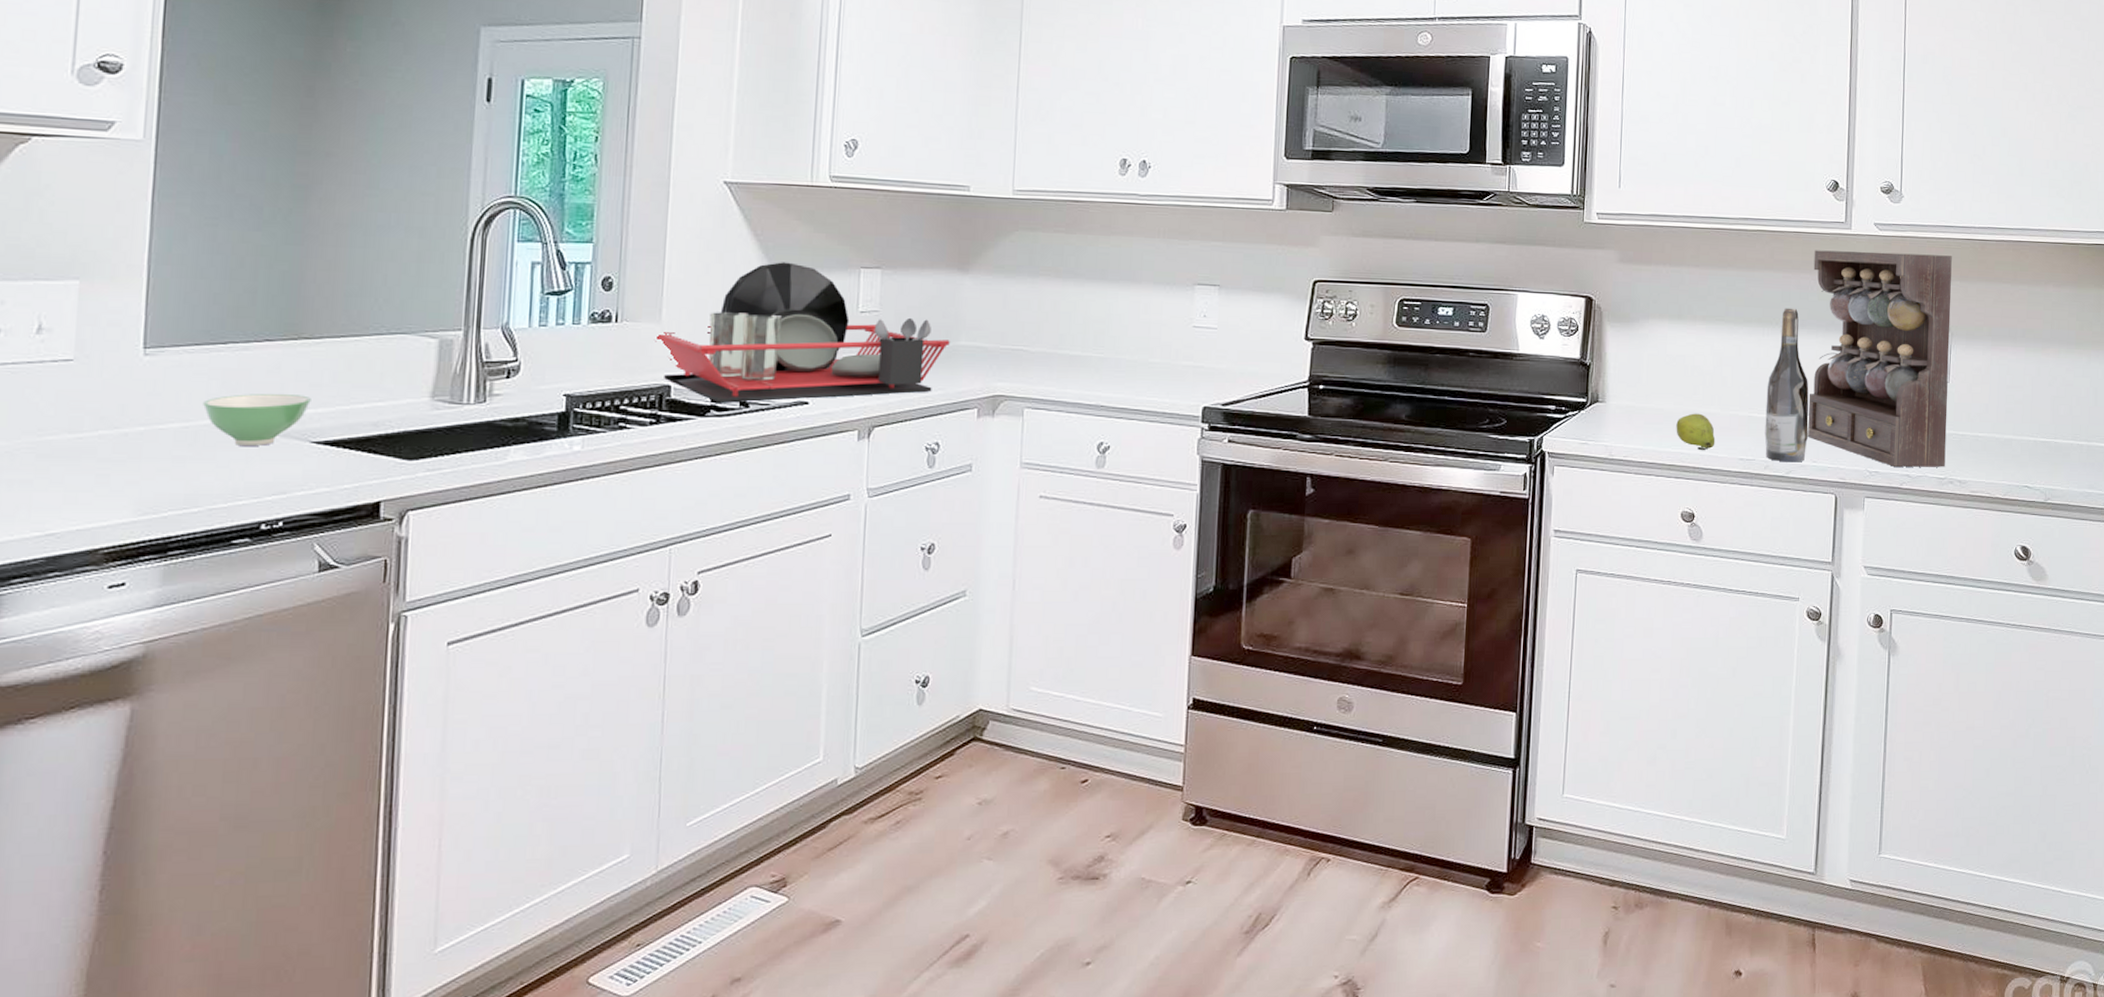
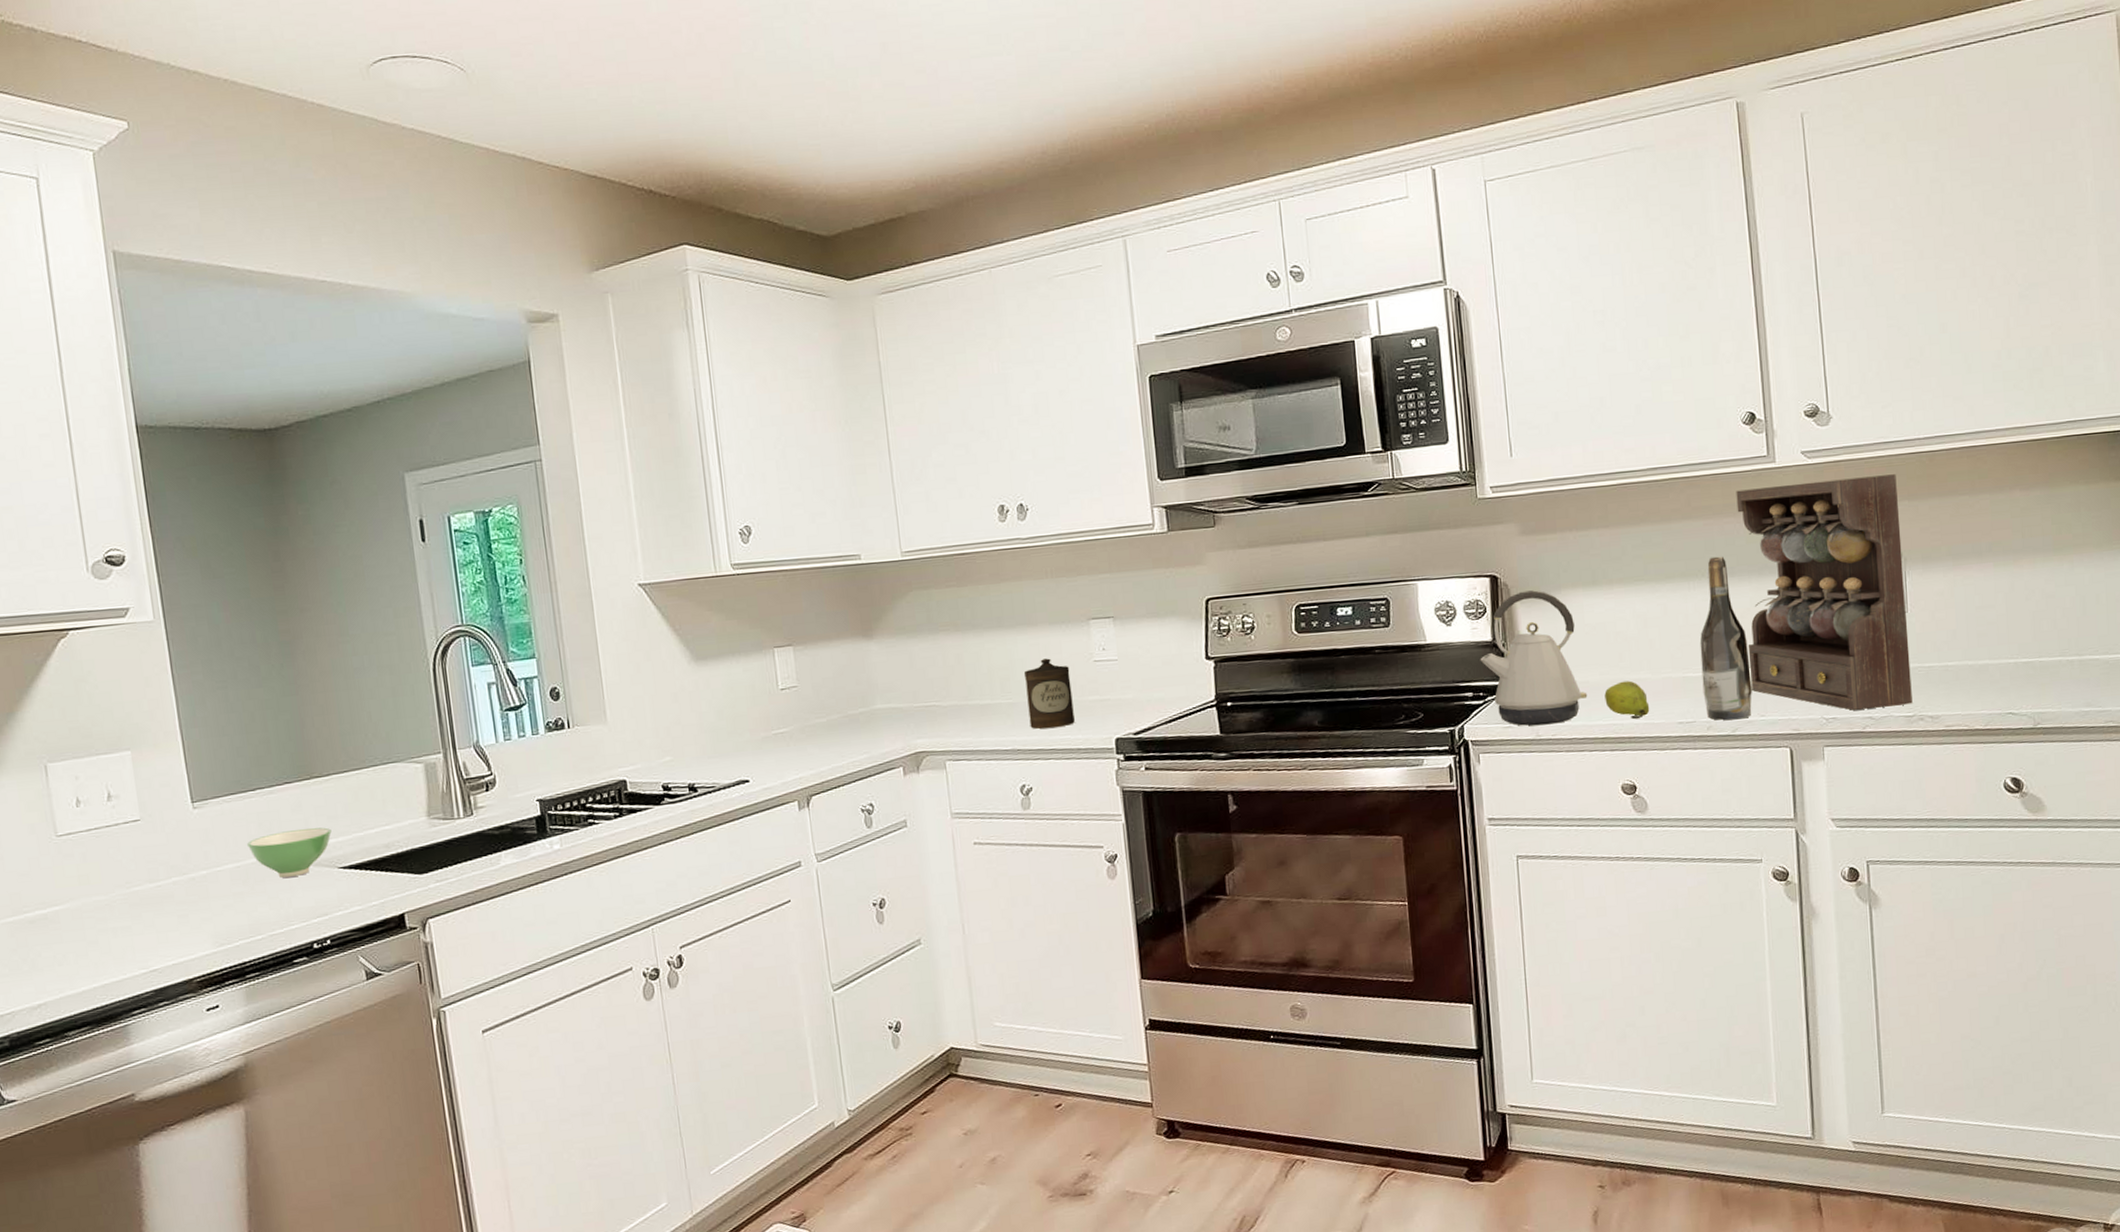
dish rack: present [655,262,950,403] -> none [605,651,867,791]
canister: none [1118,317,1167,388] -> present [1025,658,1075,729]
kettle: none [1566,315,1661,446] -> present [1480,590,1588,726]

